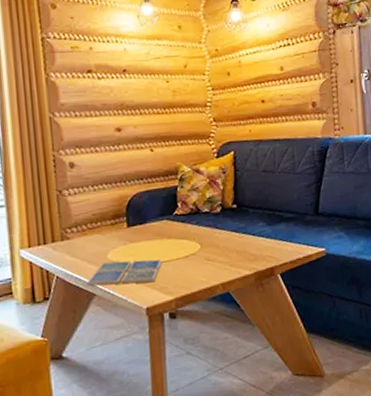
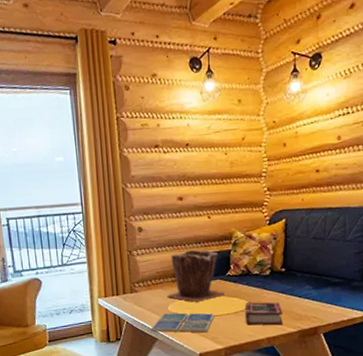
plant pot: none [106,186,173,248] -> present [167,249,225,302]
book: none [195,242,238,270] -> present [244,302,284,326]

